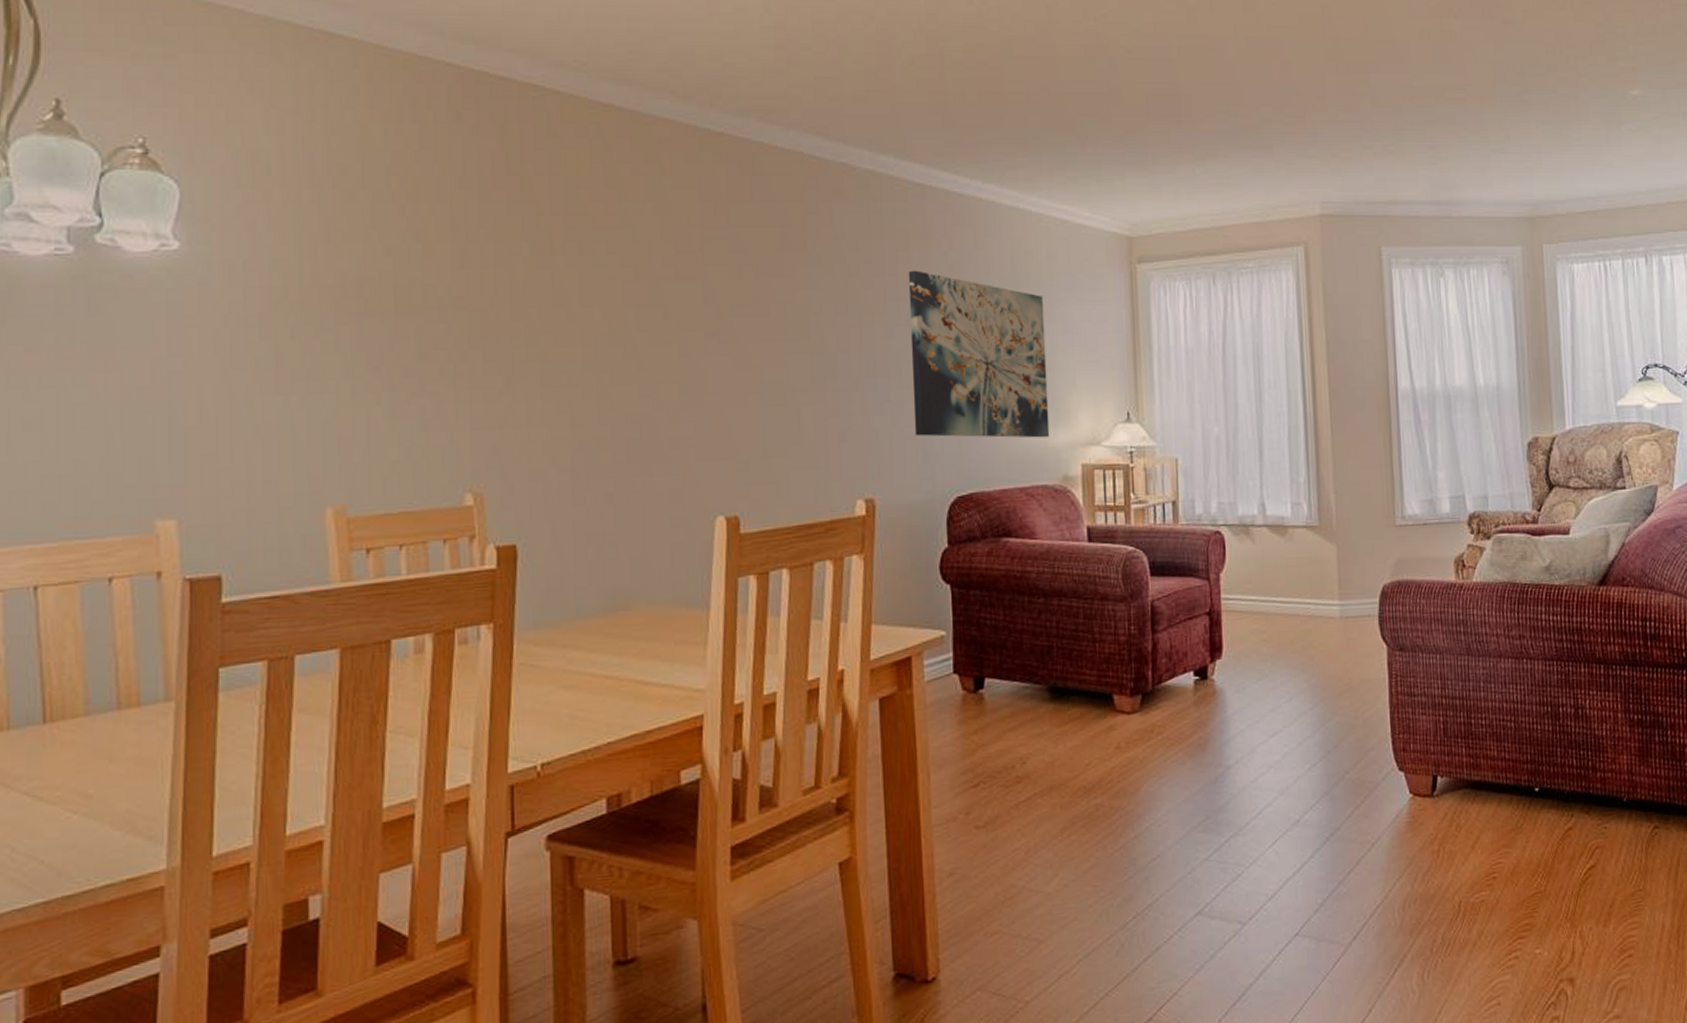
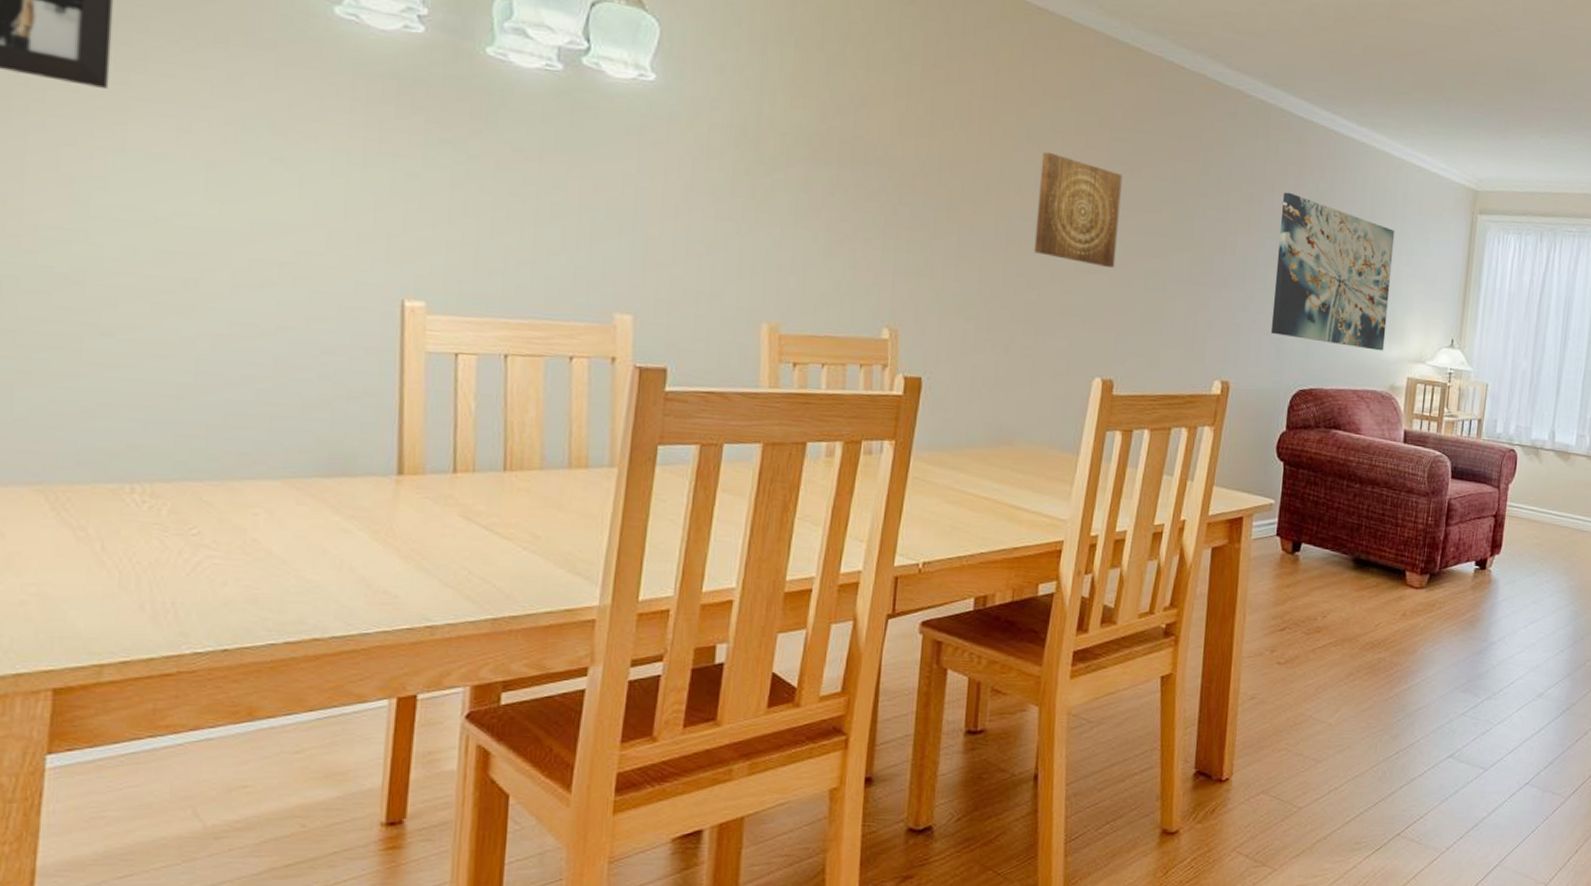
wall art: none [626,264,725,386] -> present [1034,152,1123,268]

